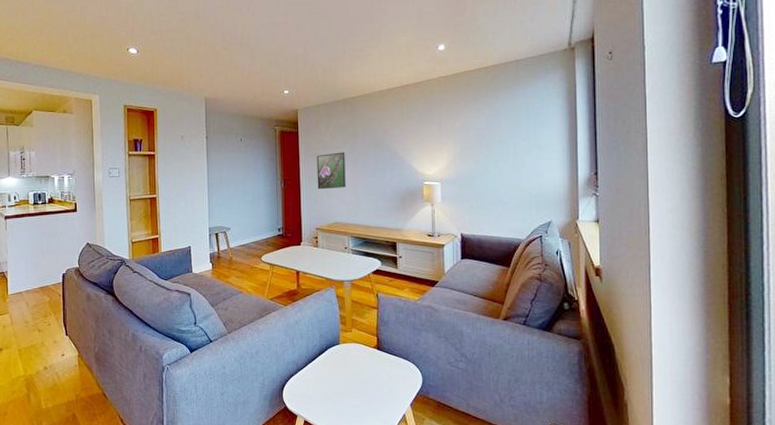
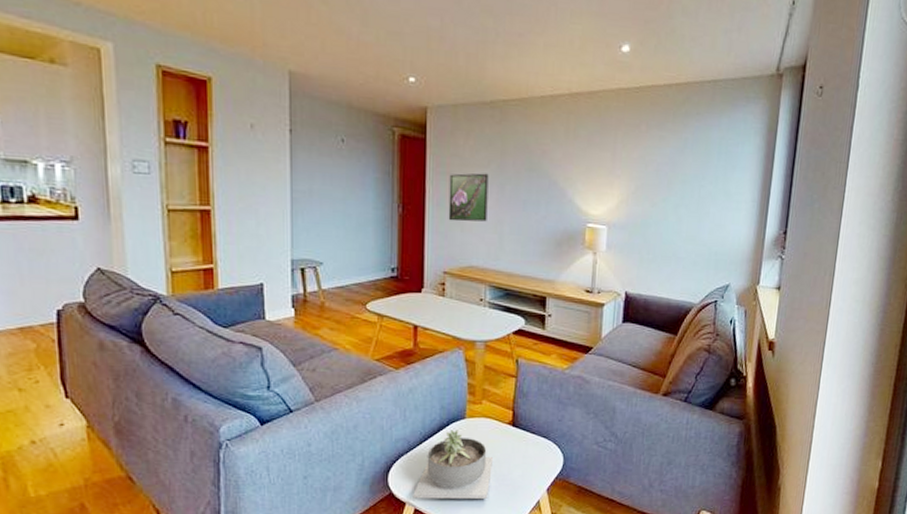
succulent planter: none [302,353,365,412] -> present [413,429,494,499]

